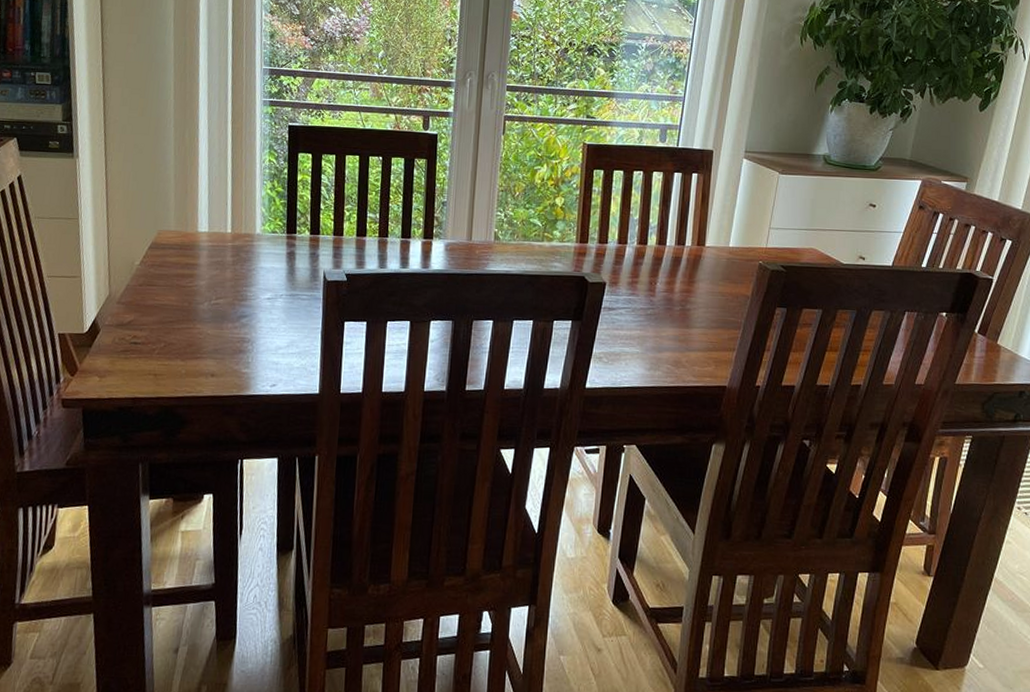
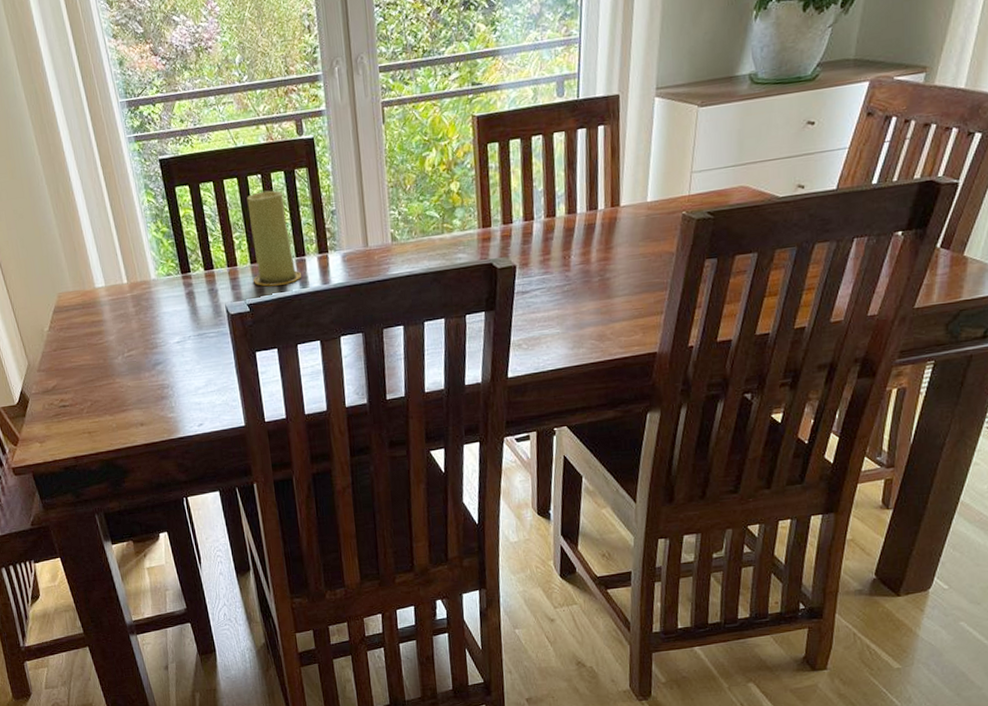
candle: none [356,172,403,262] -> present [246,190,301,287]

